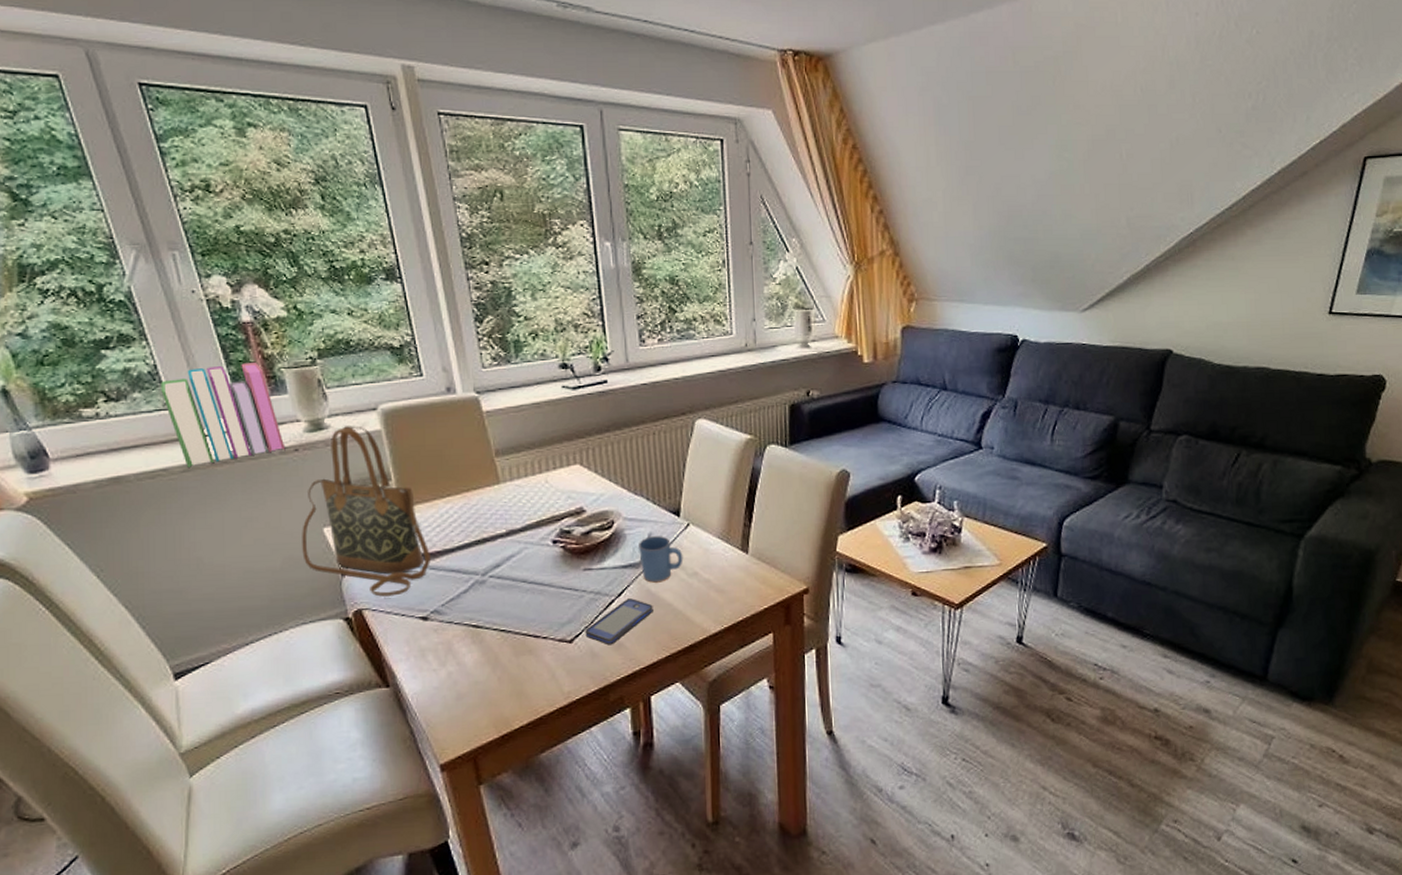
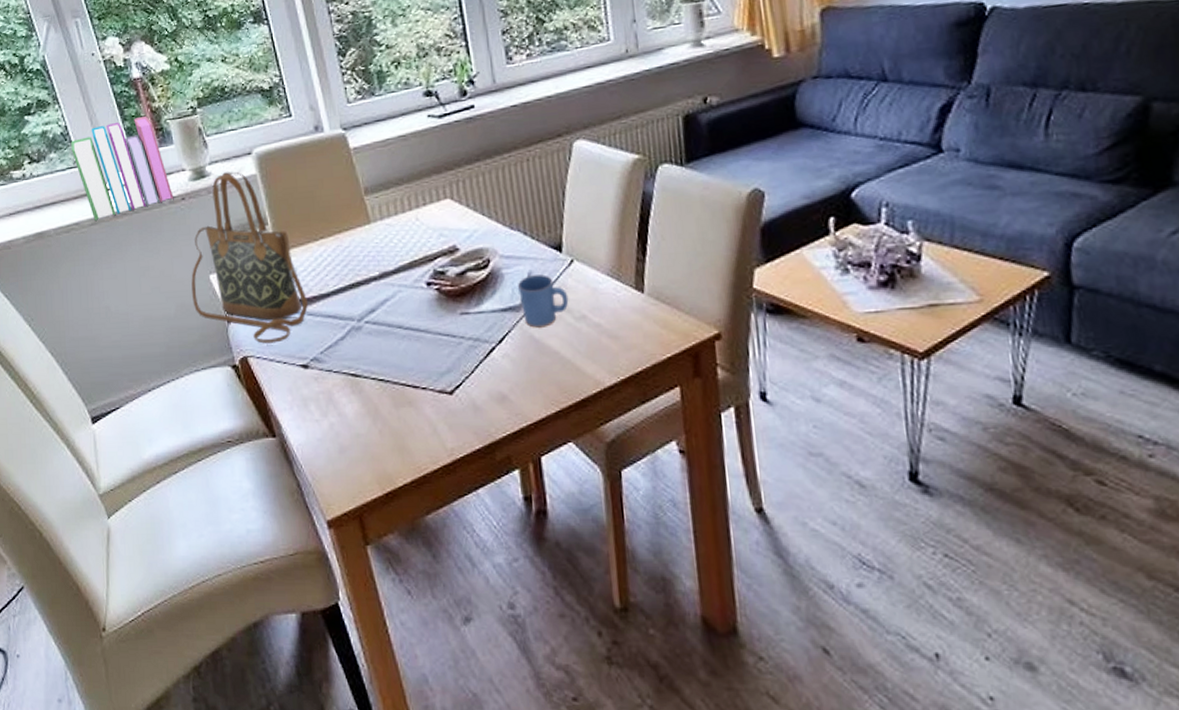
mobile phone: present [585,598,653,645] -> none [466,346,539,398]

